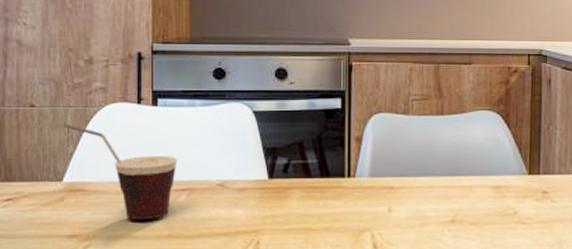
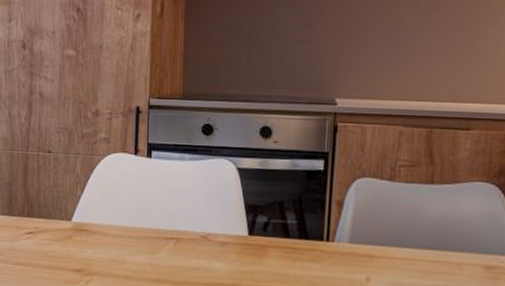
cup: present [63,124,178,220] -> none [73,170,167,263]

